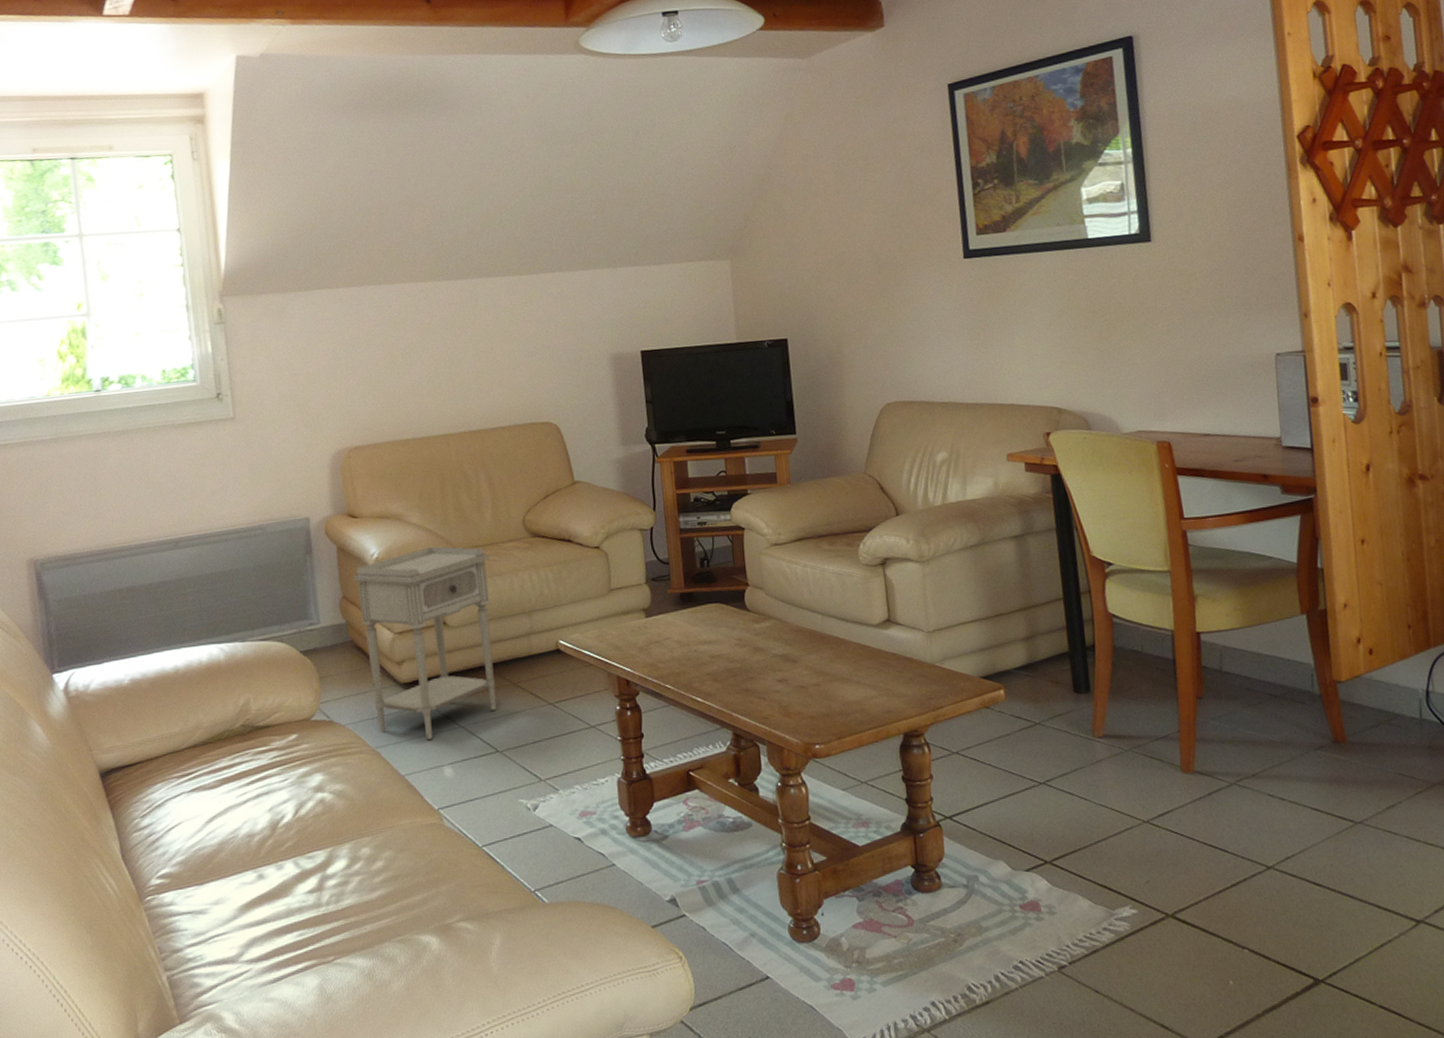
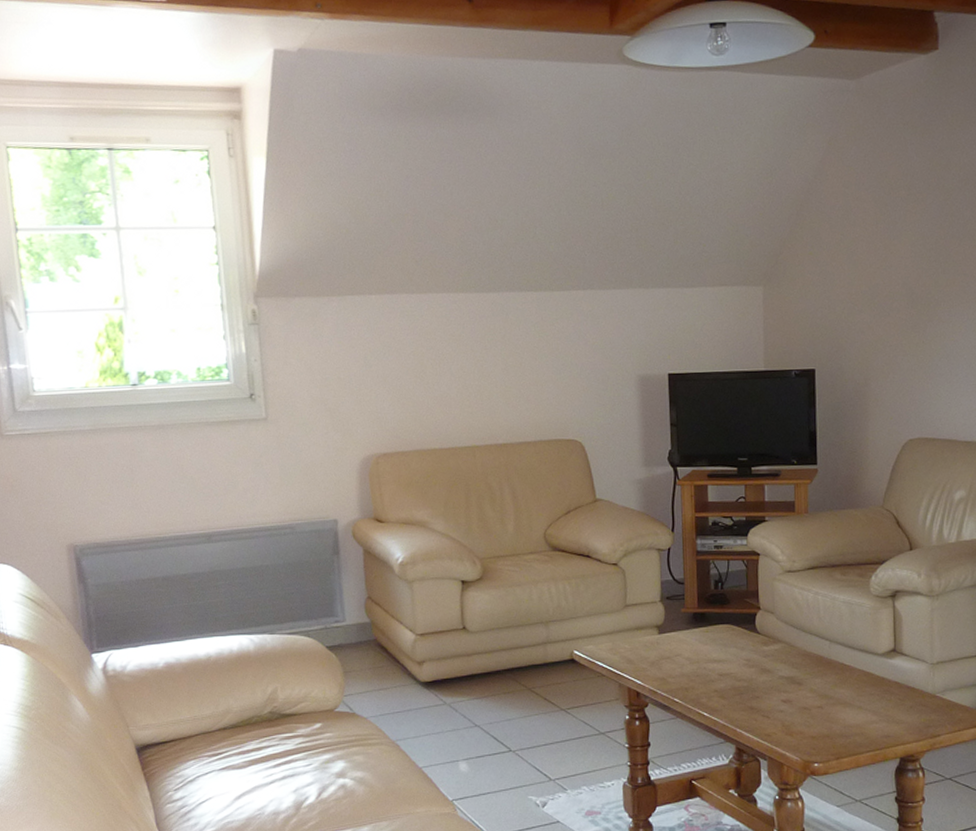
nightstand: present [353,546,497,741] -> none [378,554,511,737]

